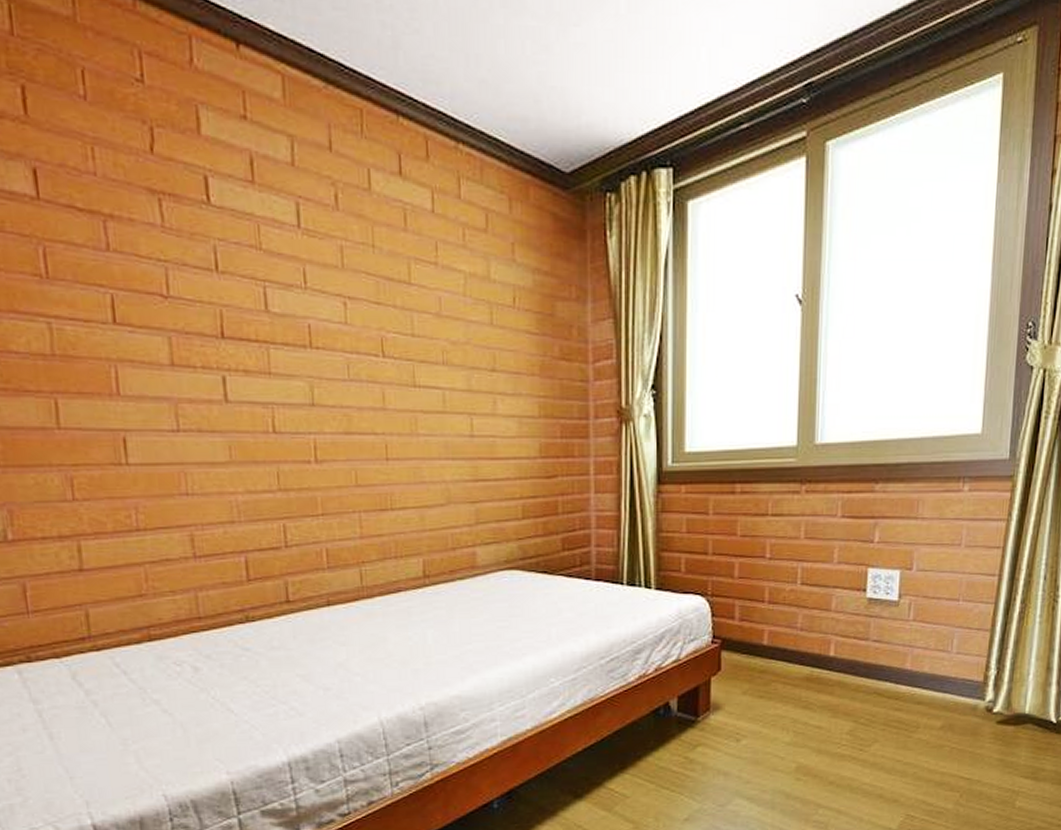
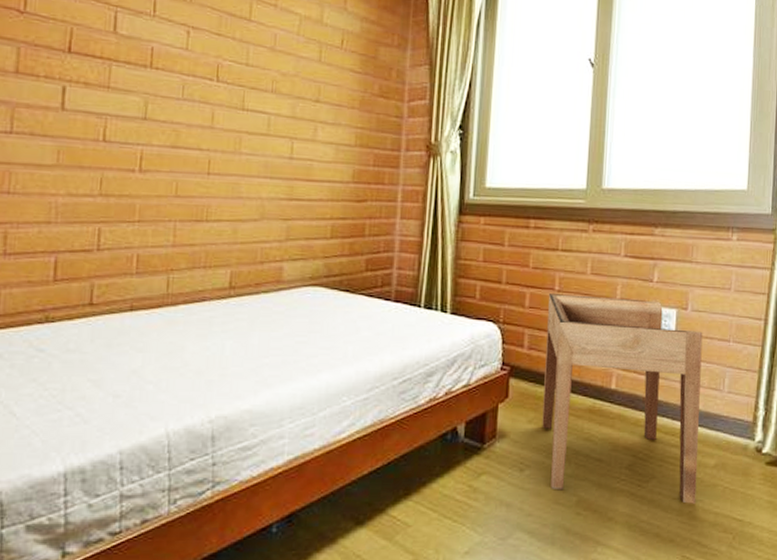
side table: none [757,561,929,765] -> present [542,294,703,504]

